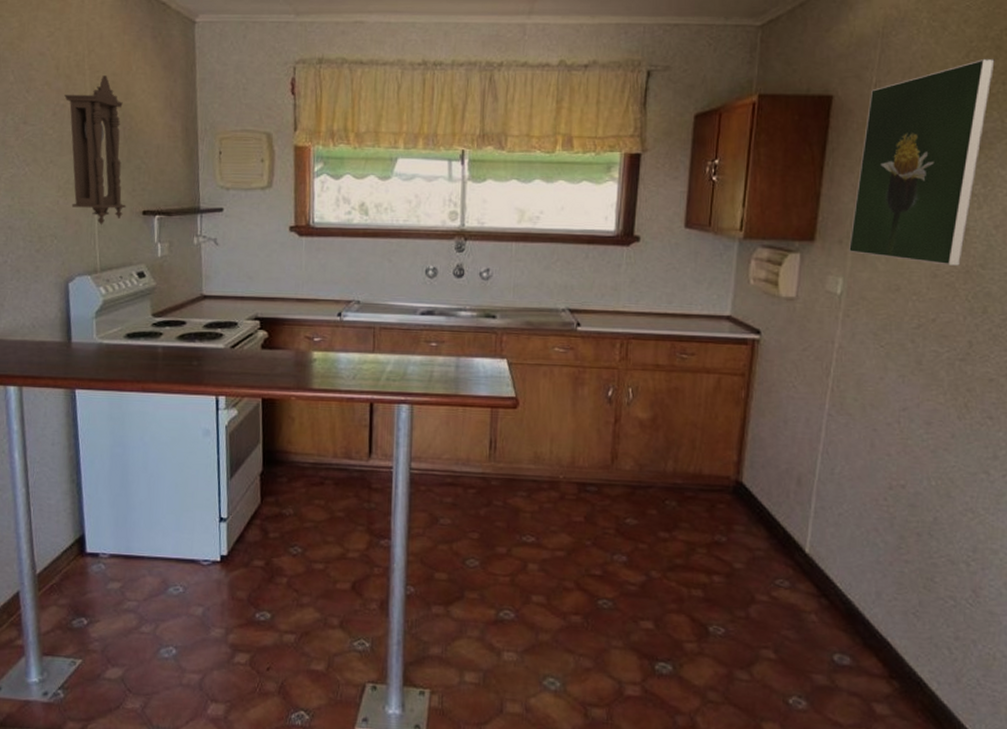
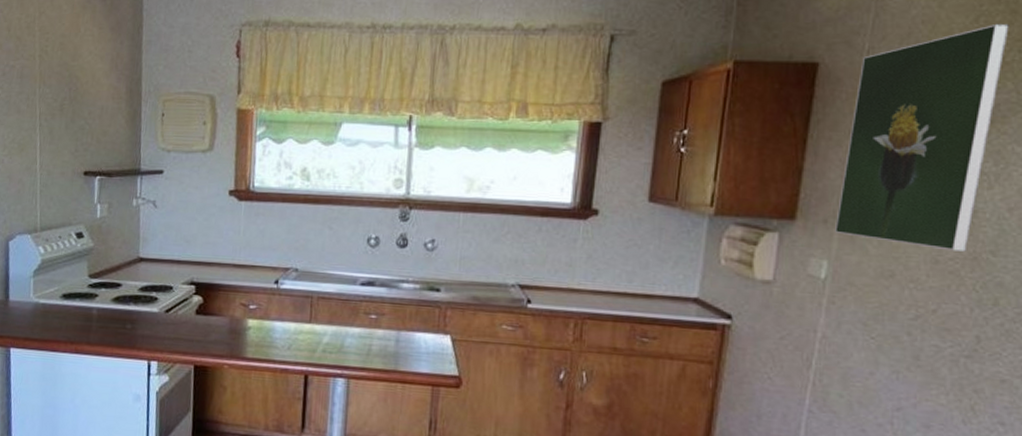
pendulum clock: present [64,75,126,225] -> none [14,37,70,185]

